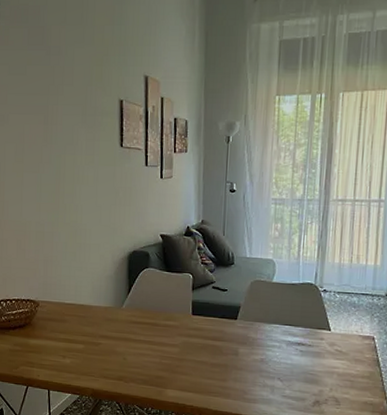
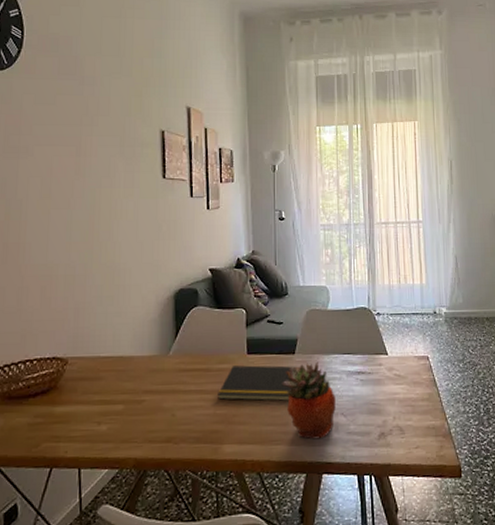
notepad: none [163,323,241,360] -> present [218,365,300,401]
succulent planter: none [223,328,274,398] -> present [282,361,336,440]

